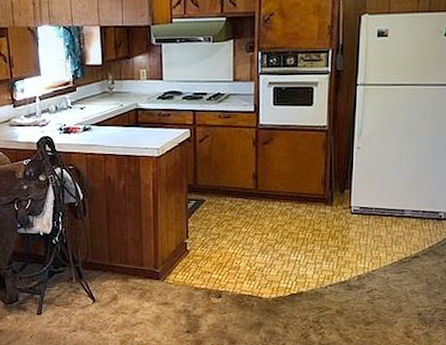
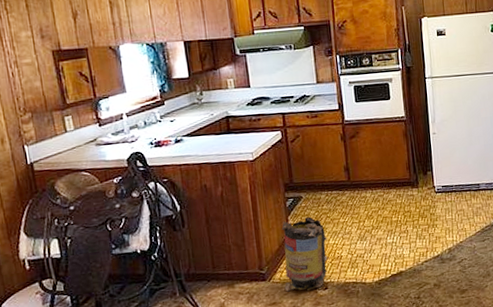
trash can: none [177,222,230,296] -> present [281,217,332,292]

